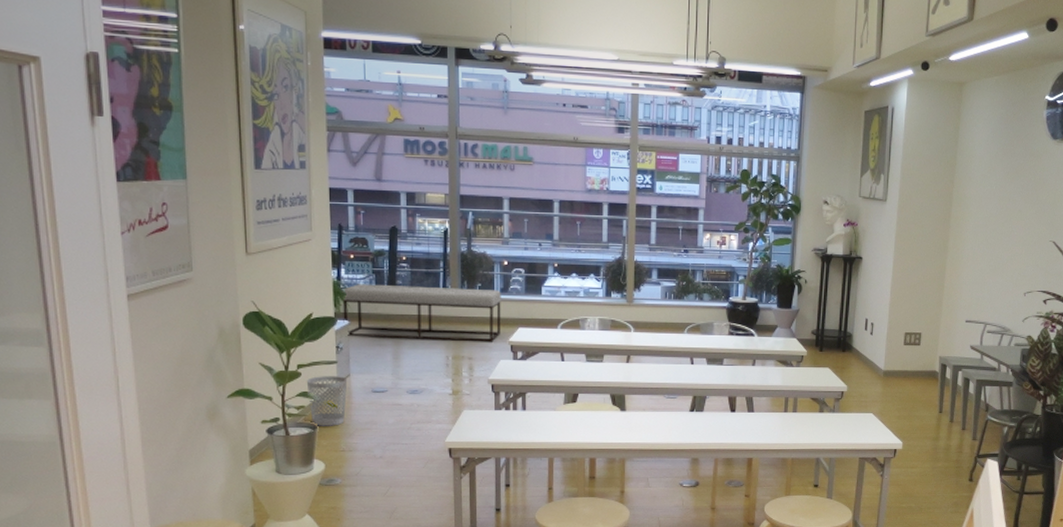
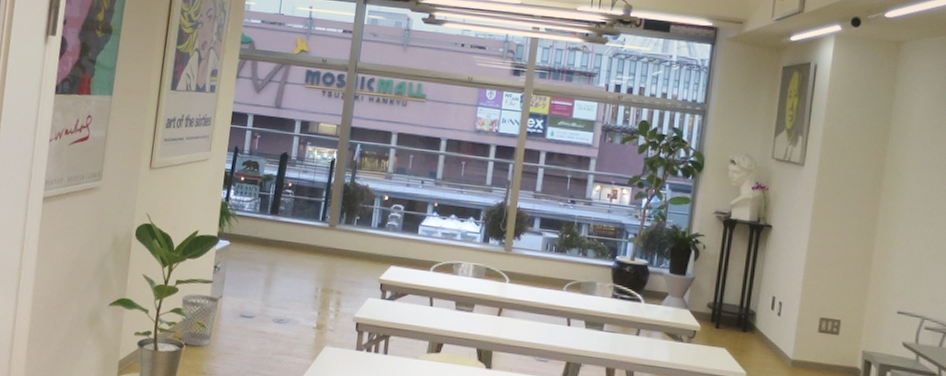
bench: present [342,284,501,342] -> none [224,206,378,278]

